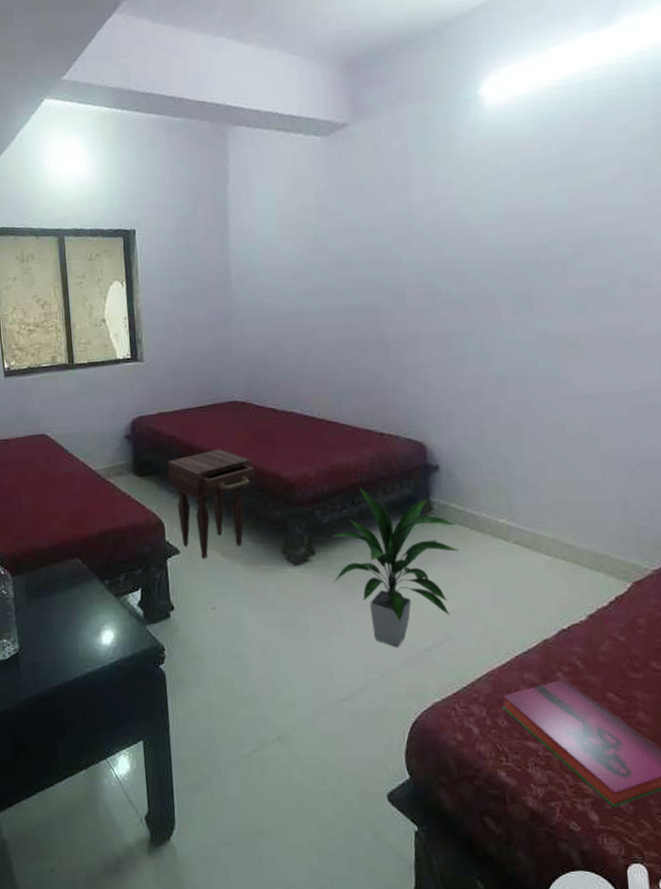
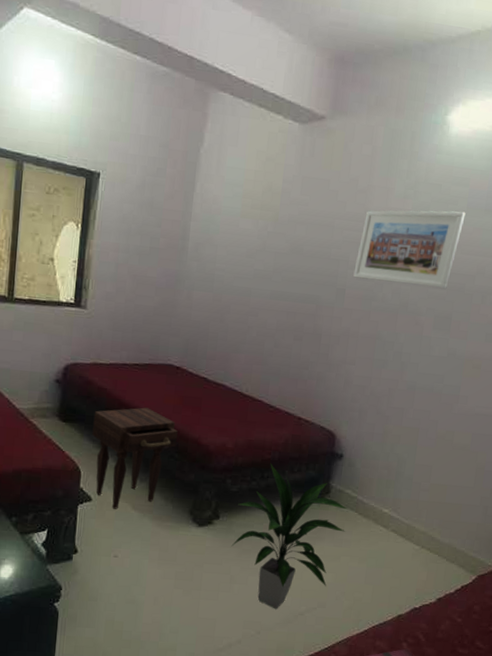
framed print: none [409,182,523,276] -> present [353,210,466,289]

